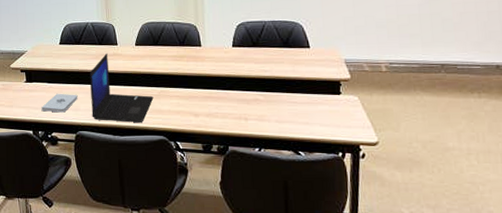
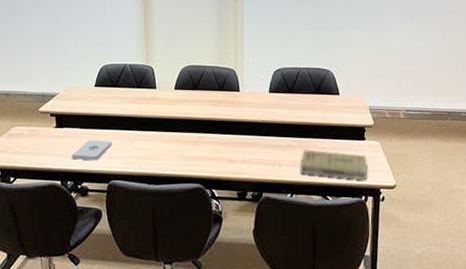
laptop: present [89,53,154,122] -> none [125,96,191,170]
book: none [268,104,345,136] -> present [300,150,368,180]

